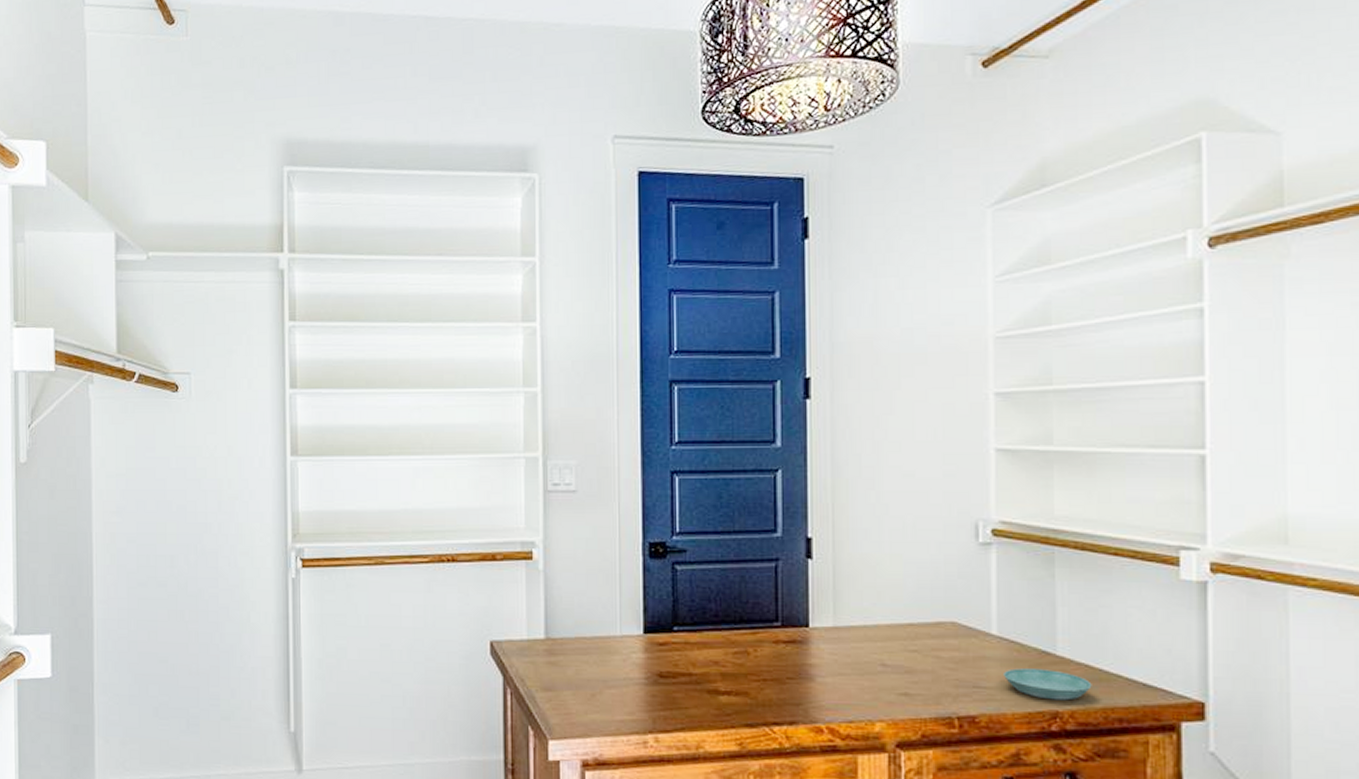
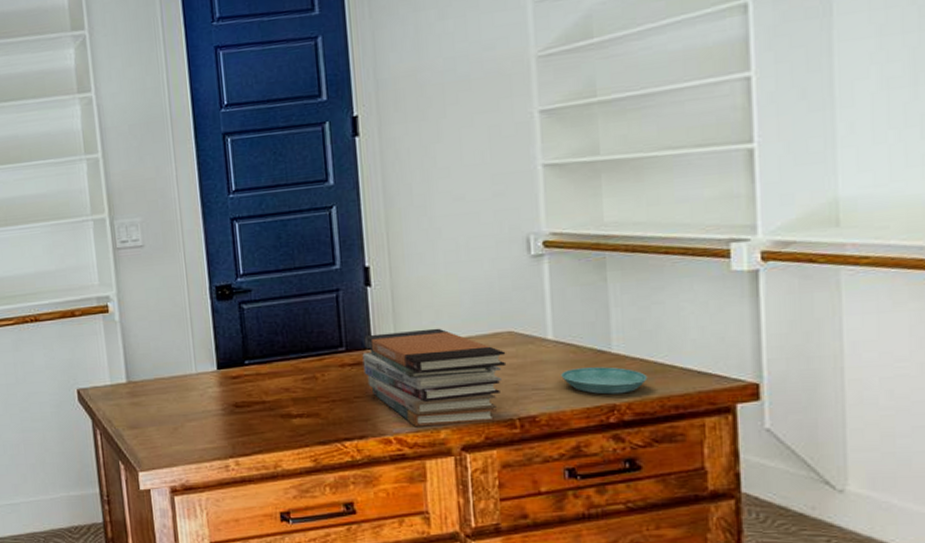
book stack: none [798,610,948,719] -> present [362,328,507,427]

